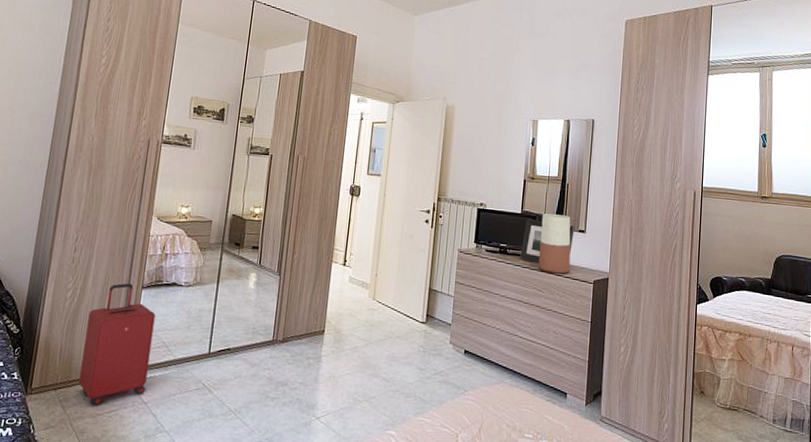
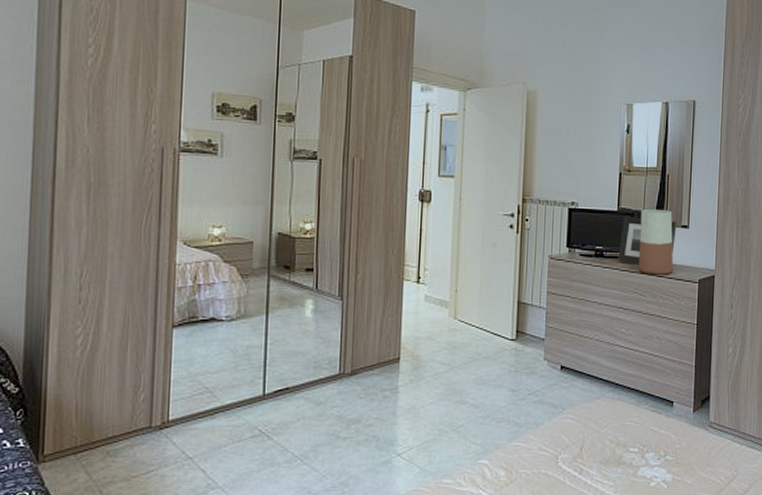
suitcase: present [78,283,156,406] -> none [104,322,193,468]

